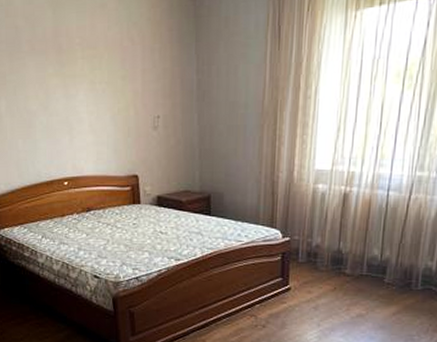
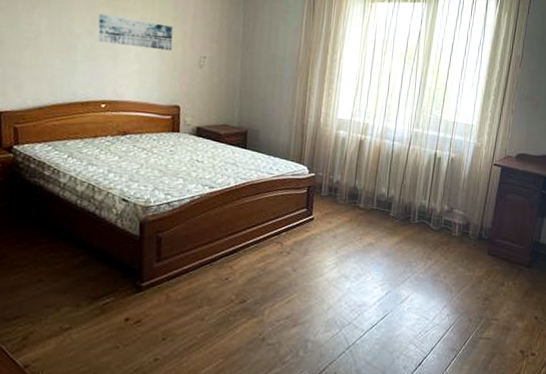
wall art: none [49,84,124,117] -> present [97,13,173,51]

